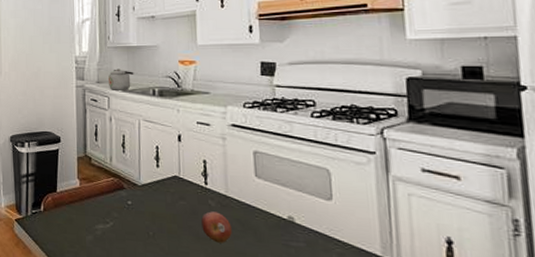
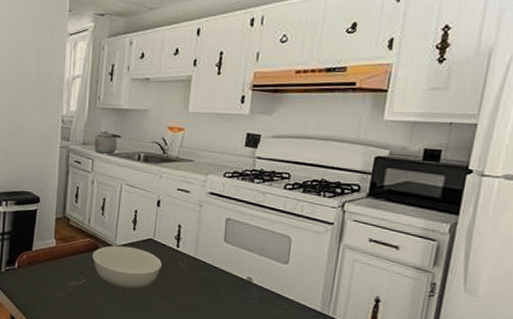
bowl: none [117,184,192,235] -> present [92,245,163,292]
fruit: present [201,211,232,243] -> none [168,271,196,300]

